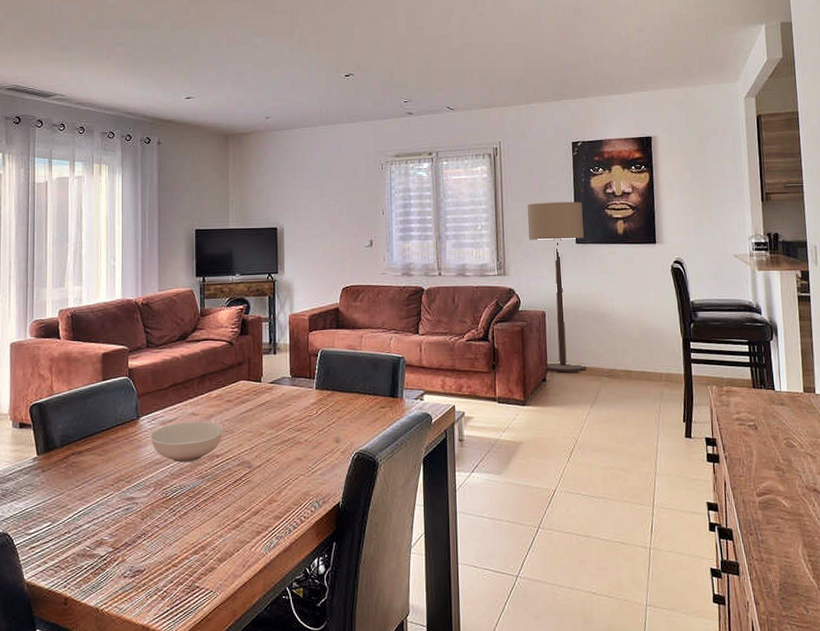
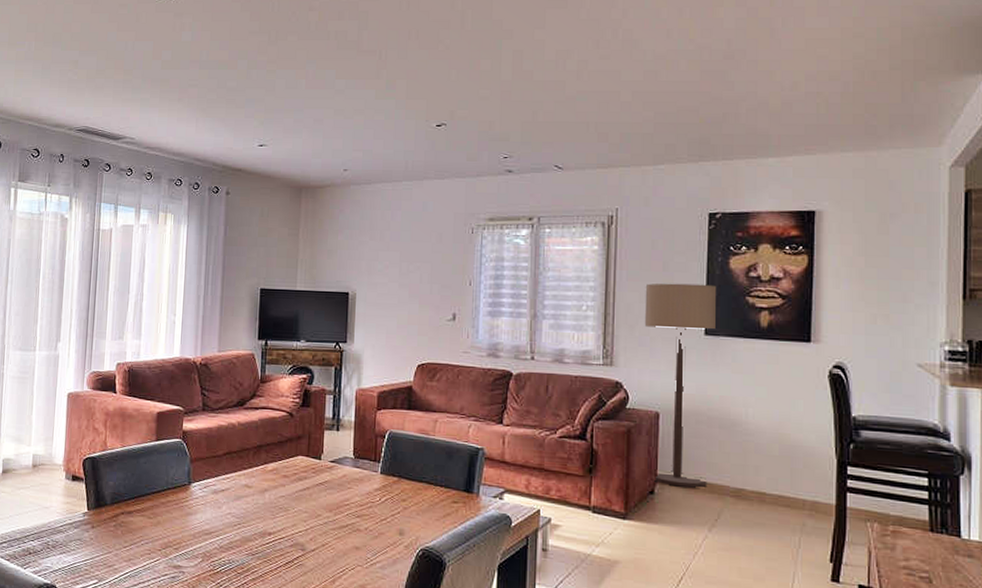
bowl: present [150,421,224,463] -> none [201,493,278,537]

